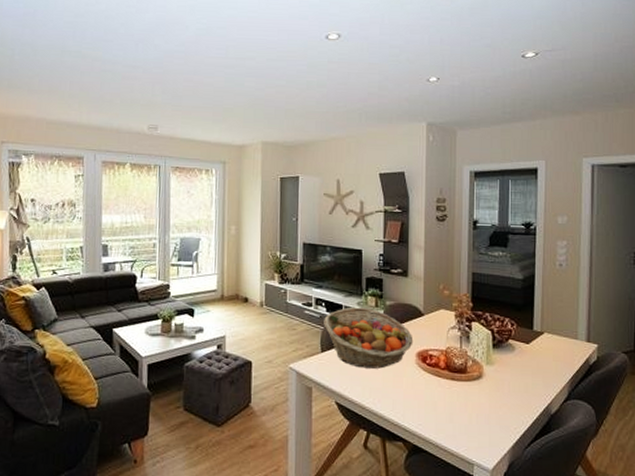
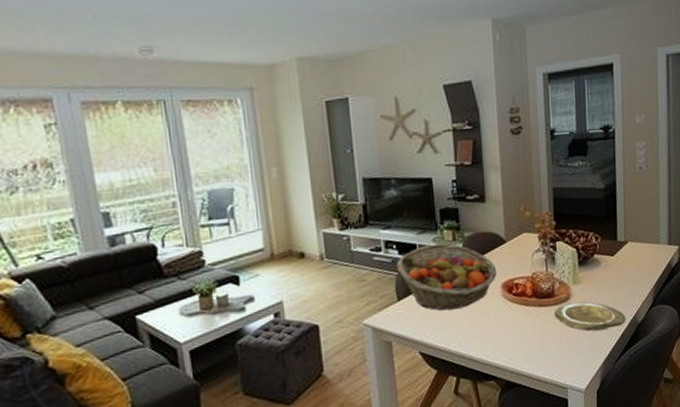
plate: none [465,382,538,415] -> present [554,301,626,332]

